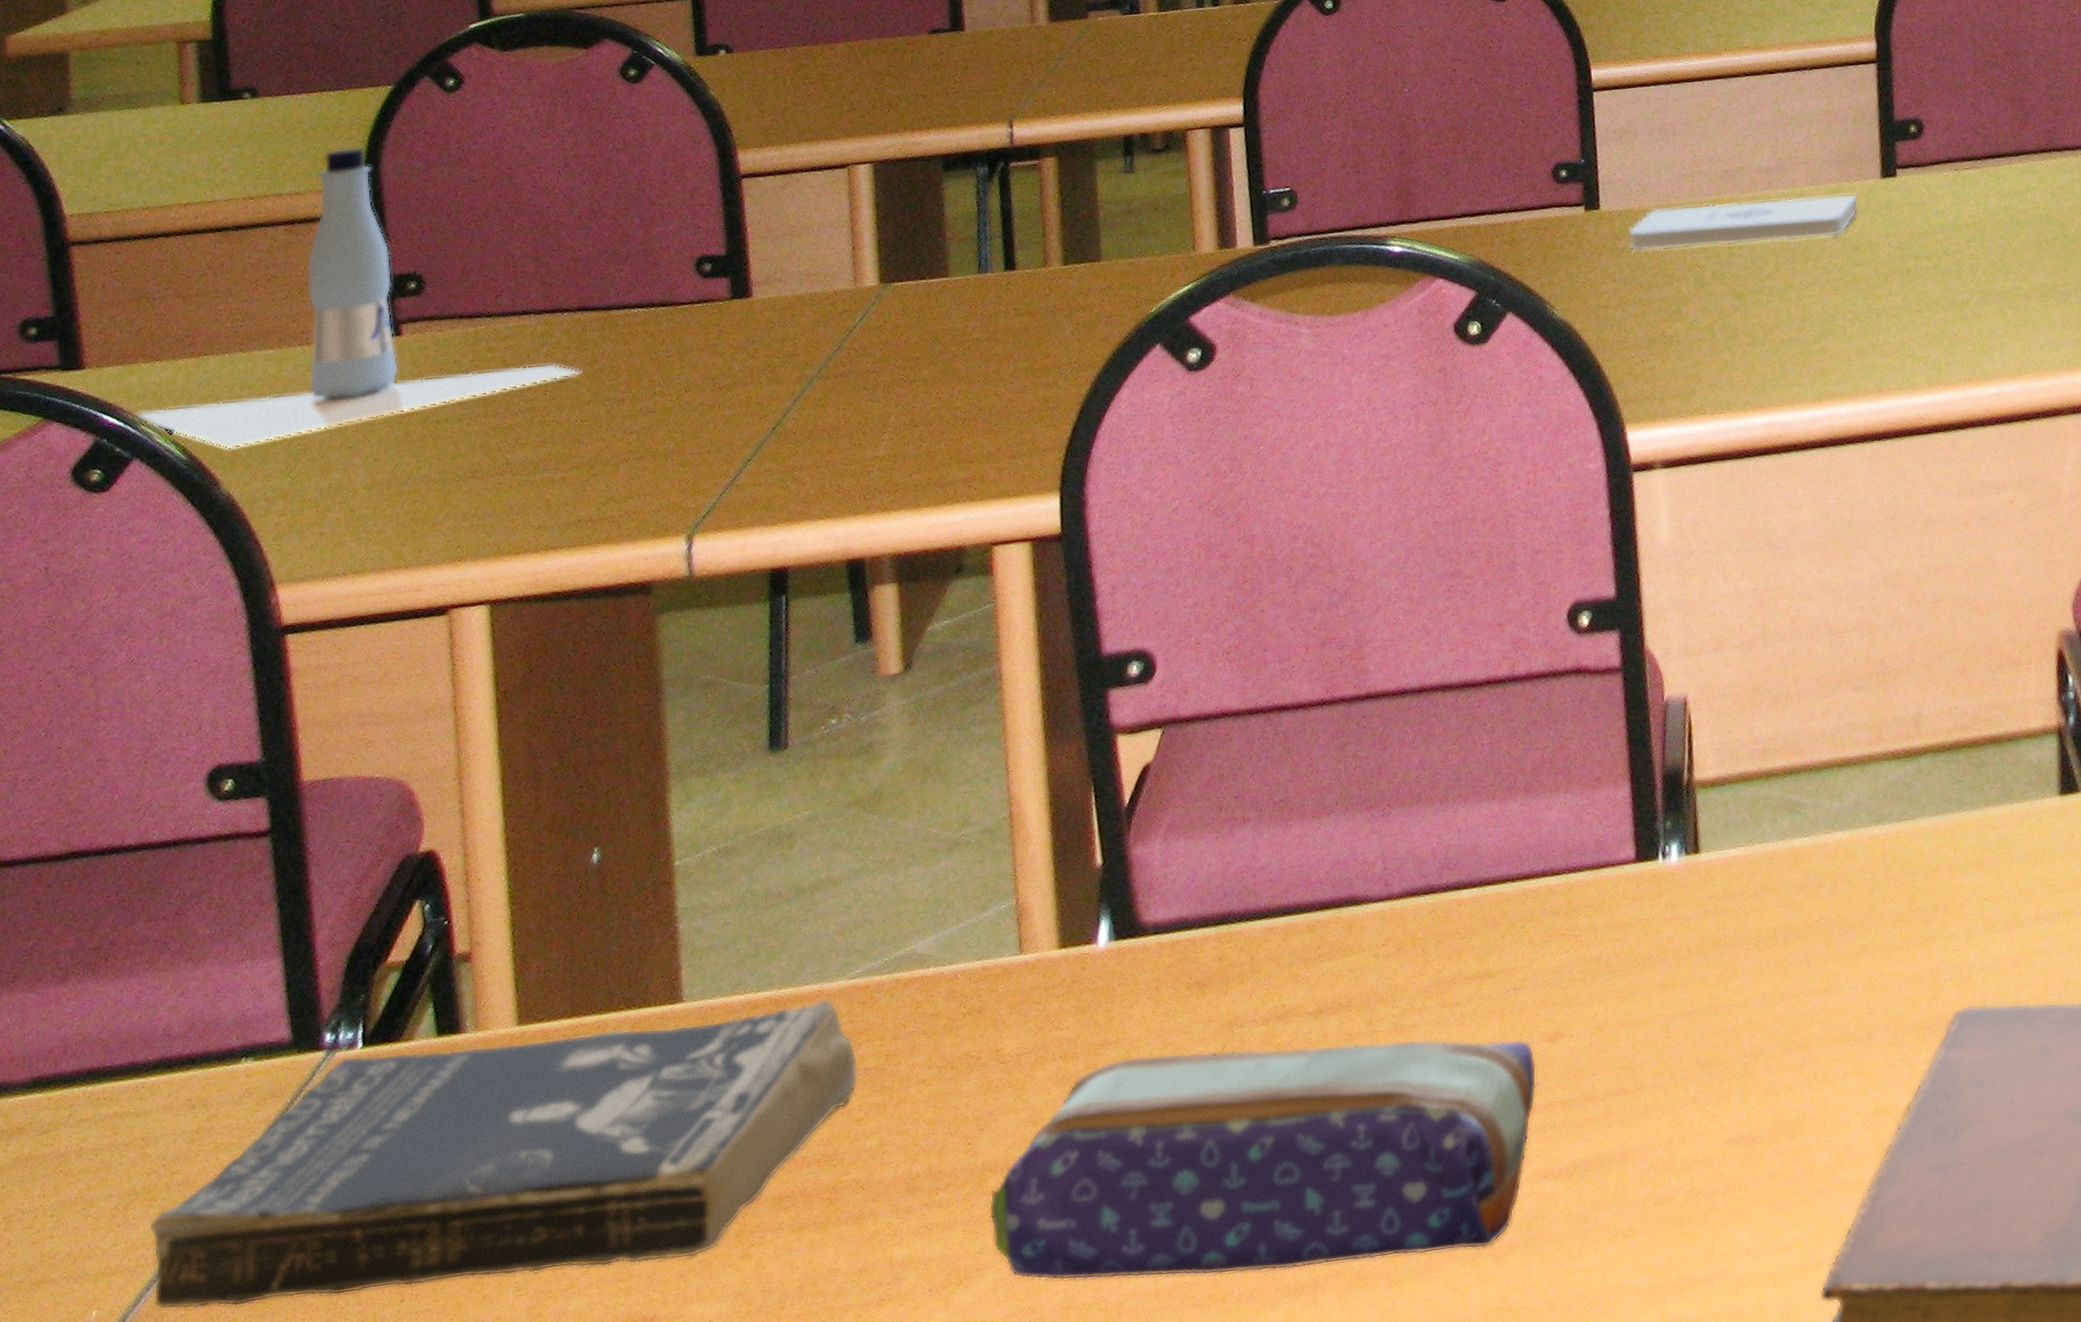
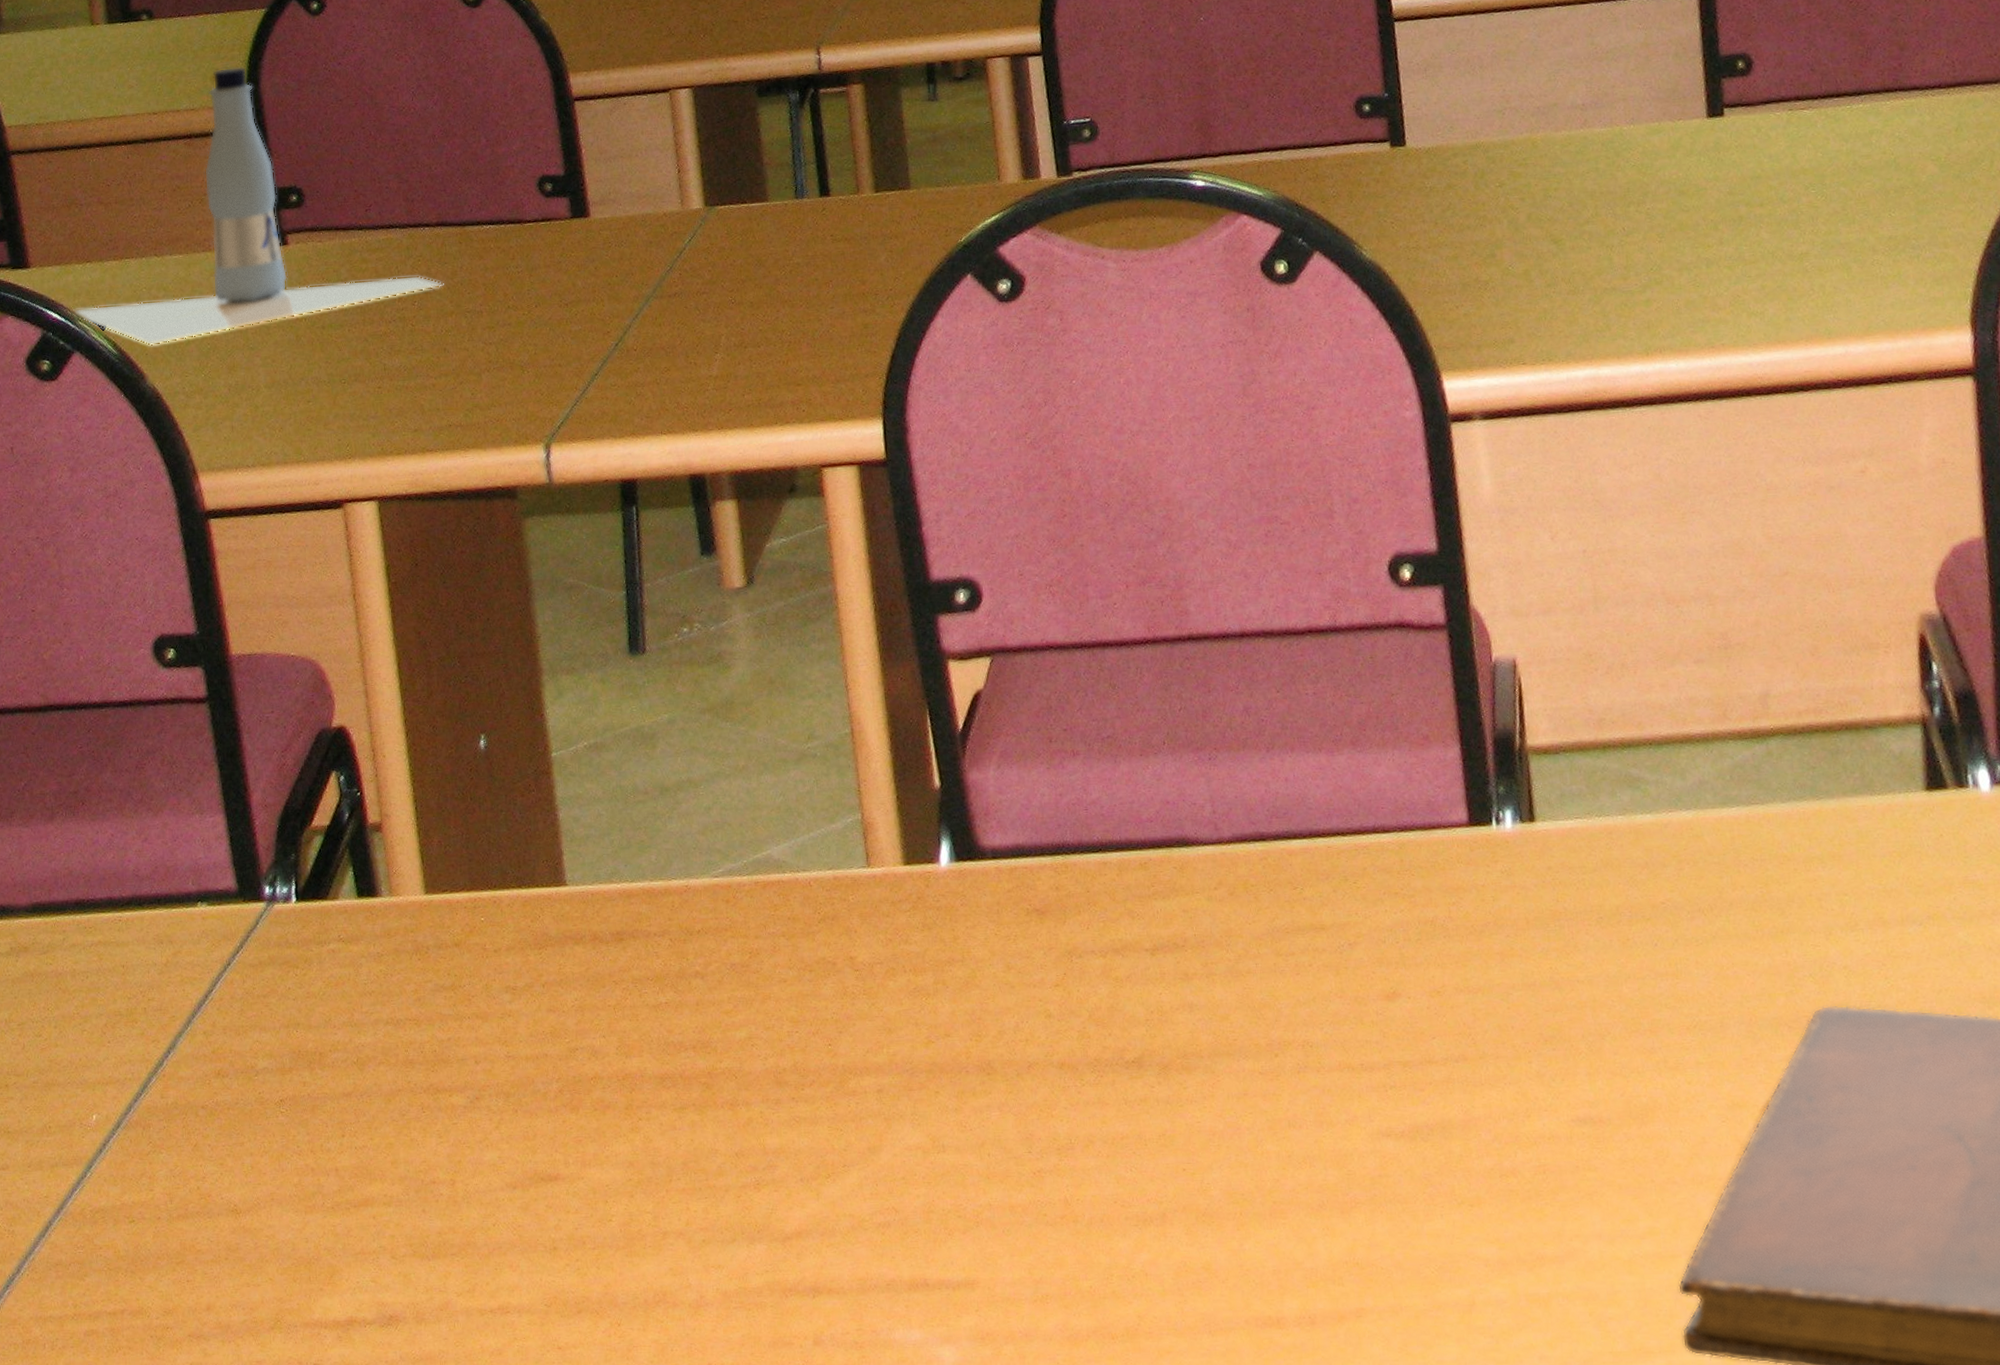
book: present [149,998,858,1310] -> none [133,894,726,1125]
pencil case: present [988,1039,1537,1281] -> none [850,976,1376,1201]
notepad: present [1628,193,1859,252] -> none [1437,133,1684,192]

